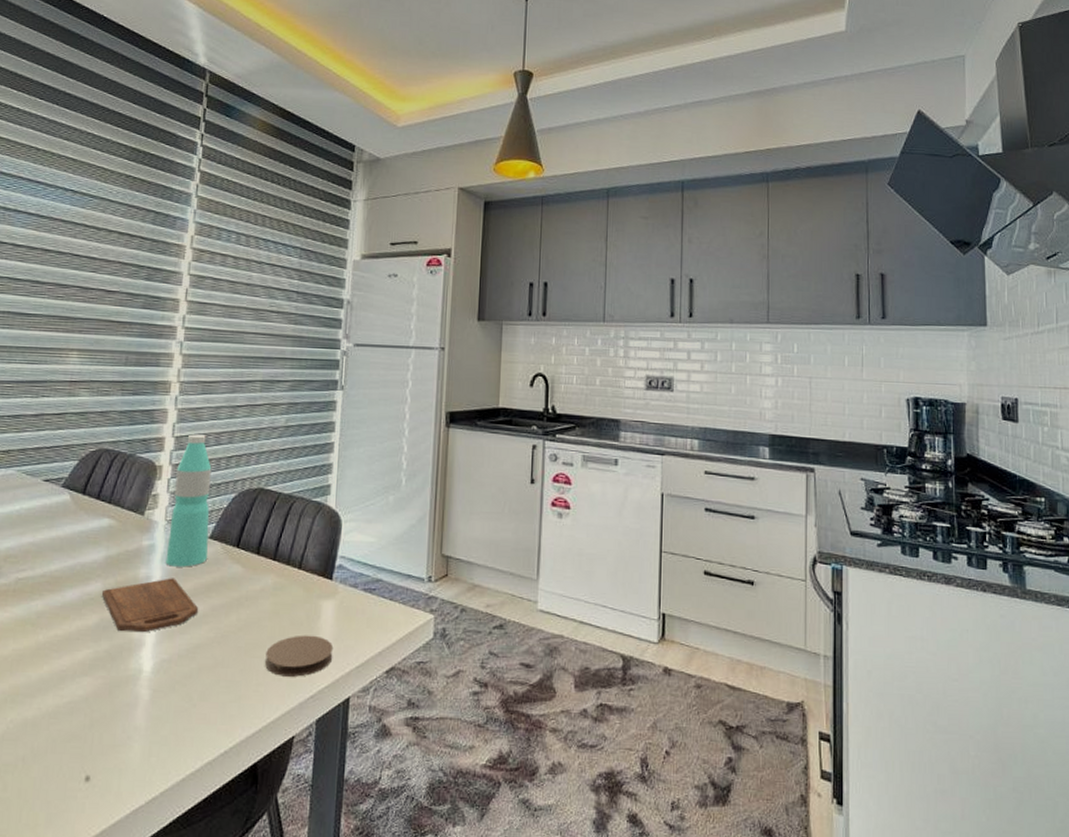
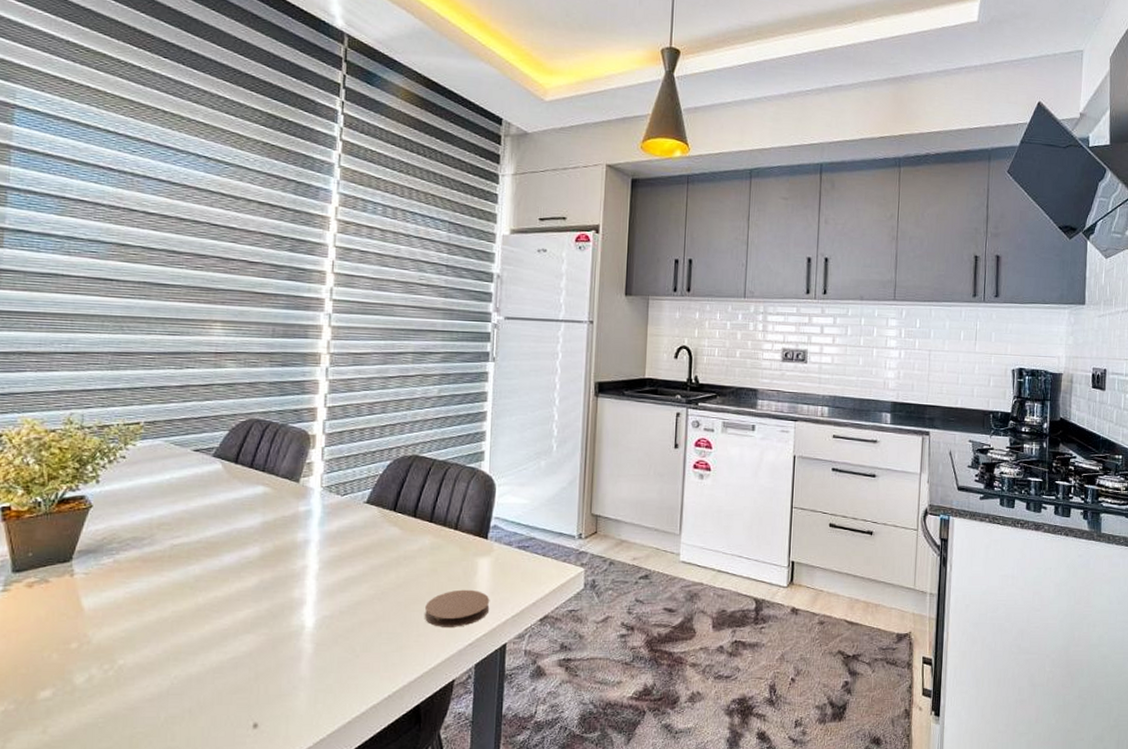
cutting board: present [101,578,199,633] -> none [259,541,358,592]
water bottle: present [165,434,212,567] -> none [323,404,366,531]

